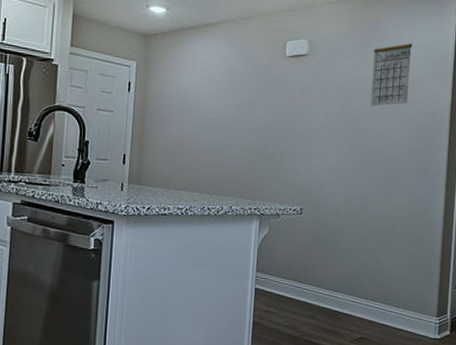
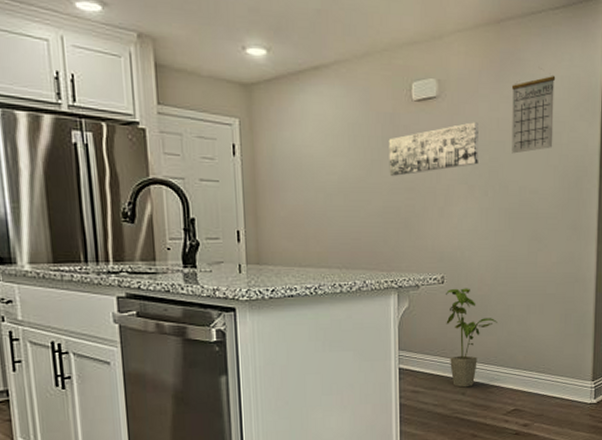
wall art: none [260,77,342,119] -> present [388,122,478,177]
house plant: none [302,219,349,312] -> present [446,288,497,388]

